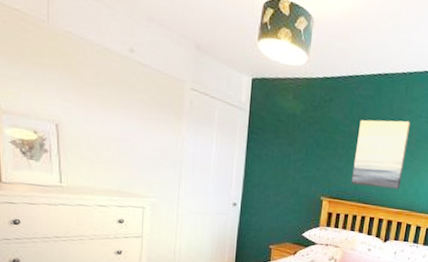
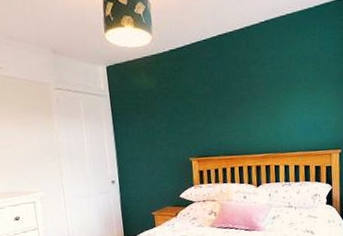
wall art: present [351,119,411,190] -> none [210,70,261,140]

